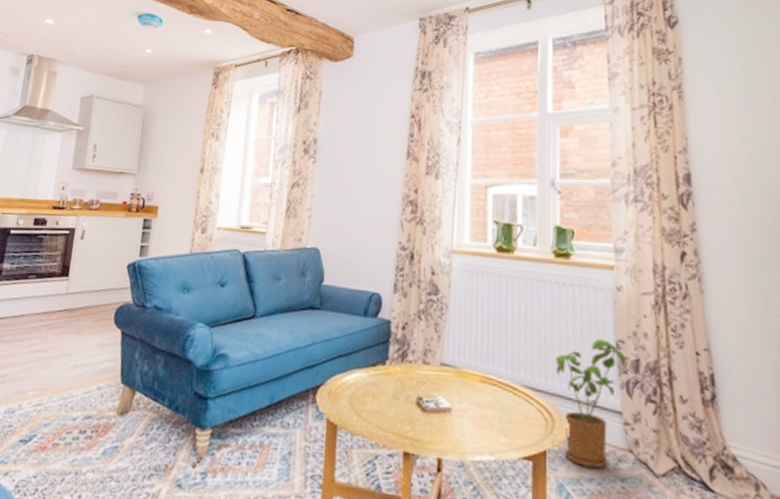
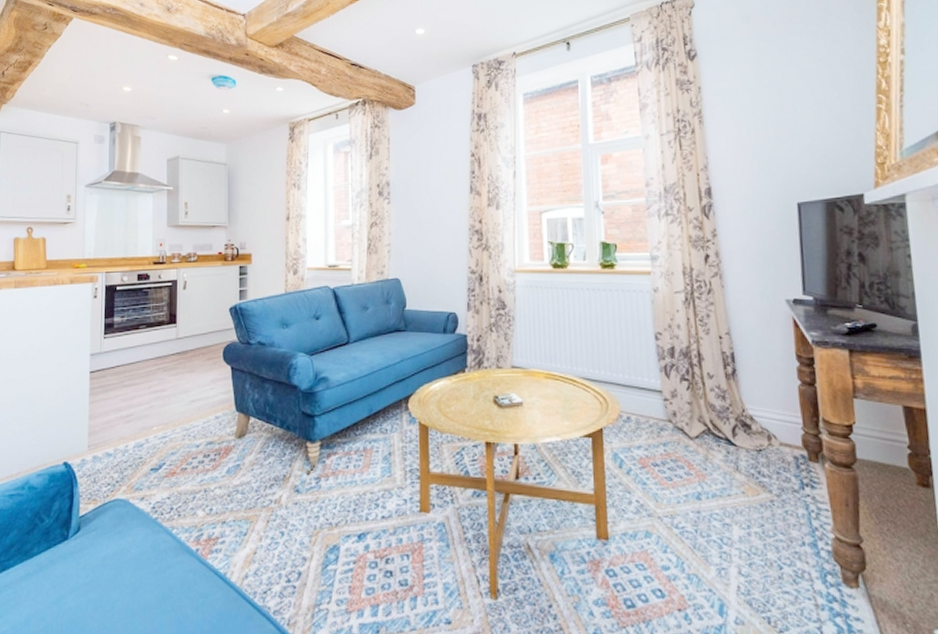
house plant: present [555,339,631,468] -> none [606,333,667,437]

